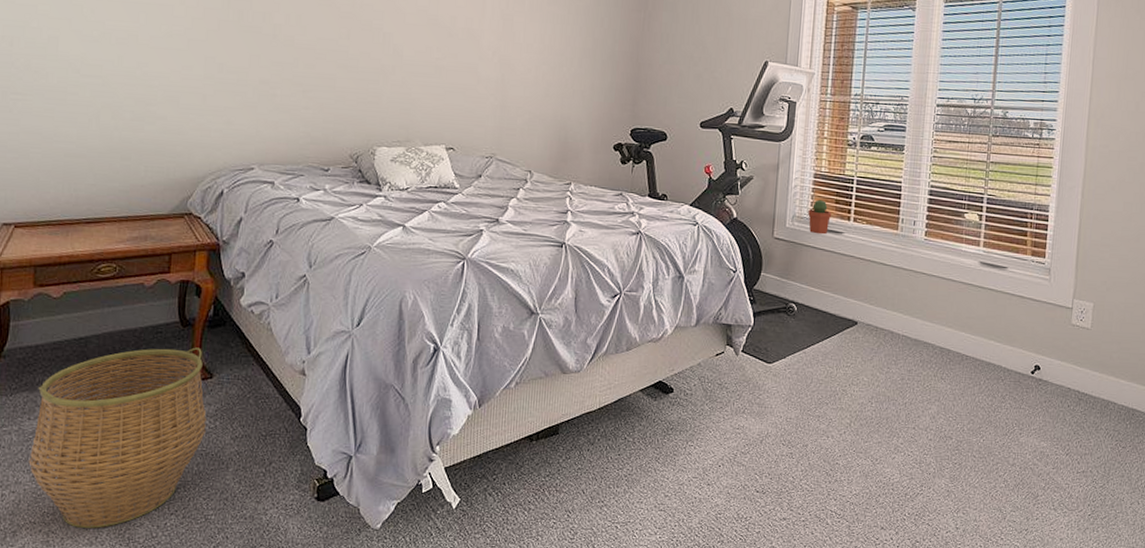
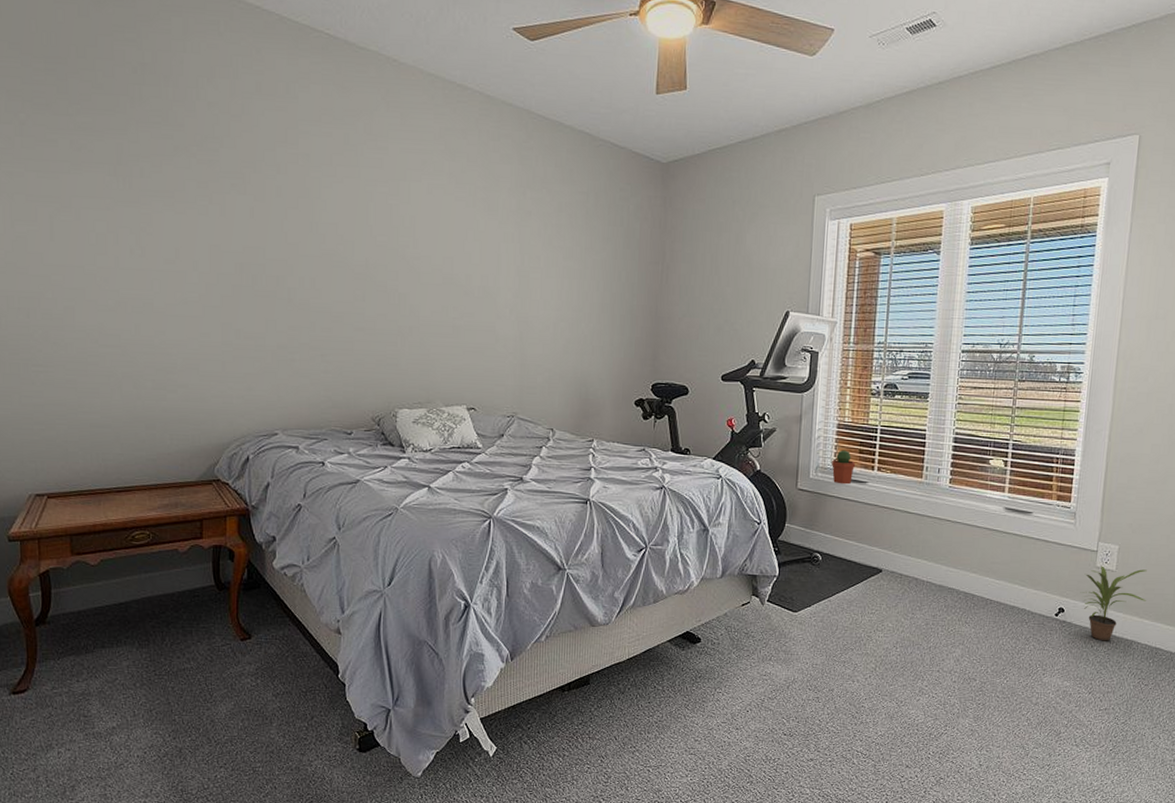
basket: present [28,347,206,528] -> none [81,609,248,782]
potted plant: none [1056,323,1122,401] -> present [1080,566,1147,641]

